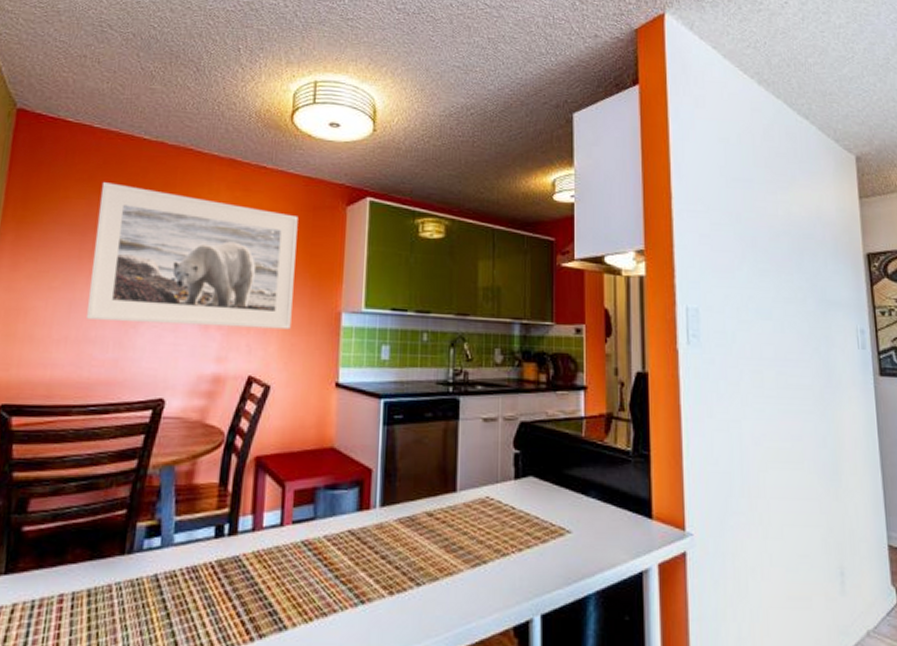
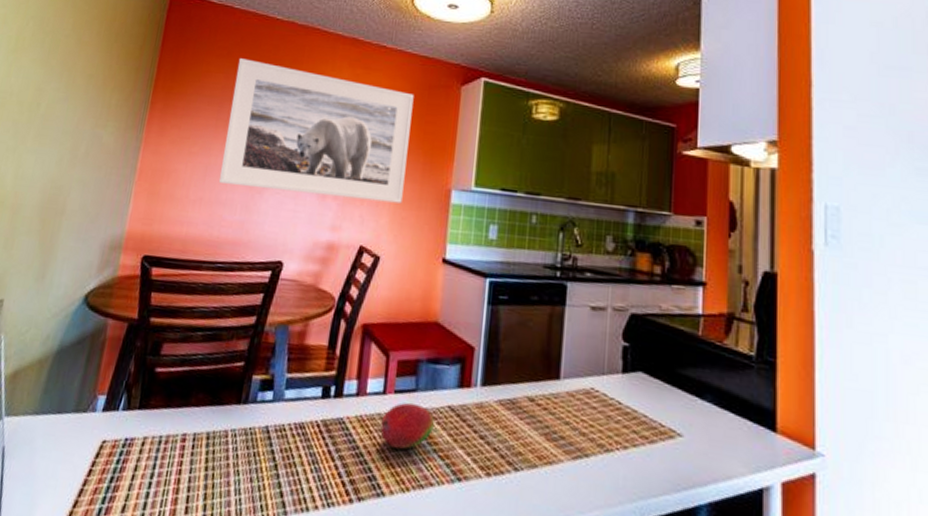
fruit: none [279,531,335,579] -> present [380,402,434,449]

